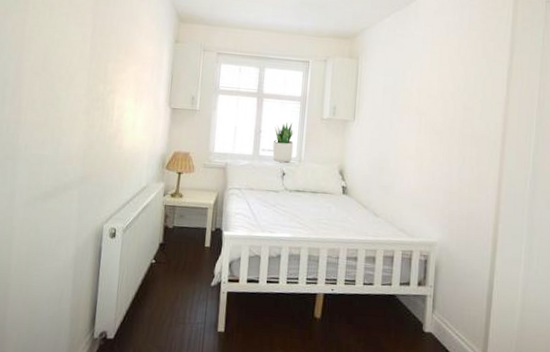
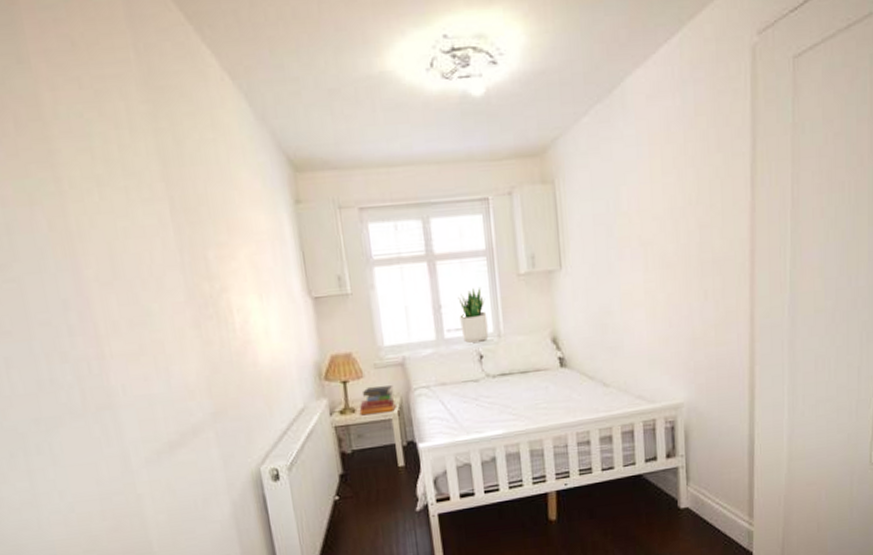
books: none [185,180,214,202] -> present [359,385,396,416]

